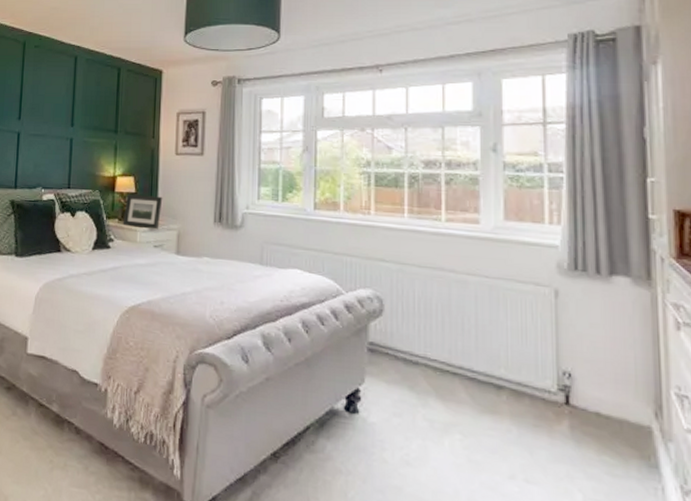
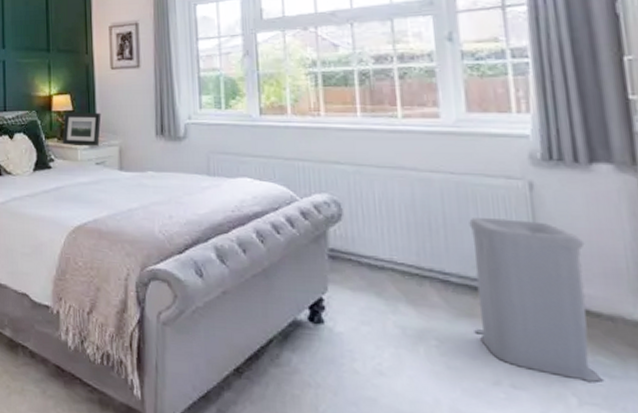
laundry basket: none [495,320,608,481] -> present [469,218,605,383]

